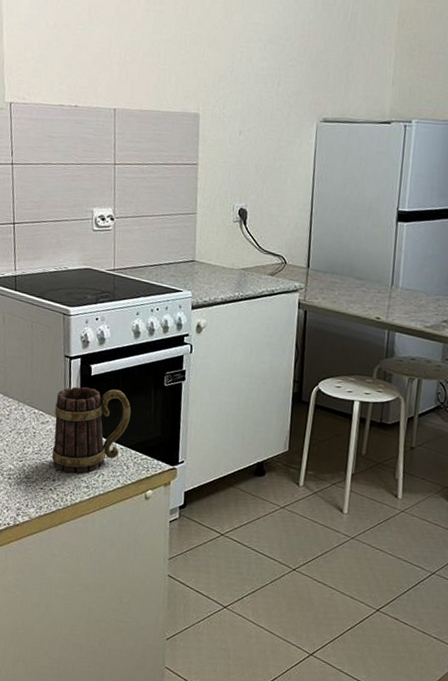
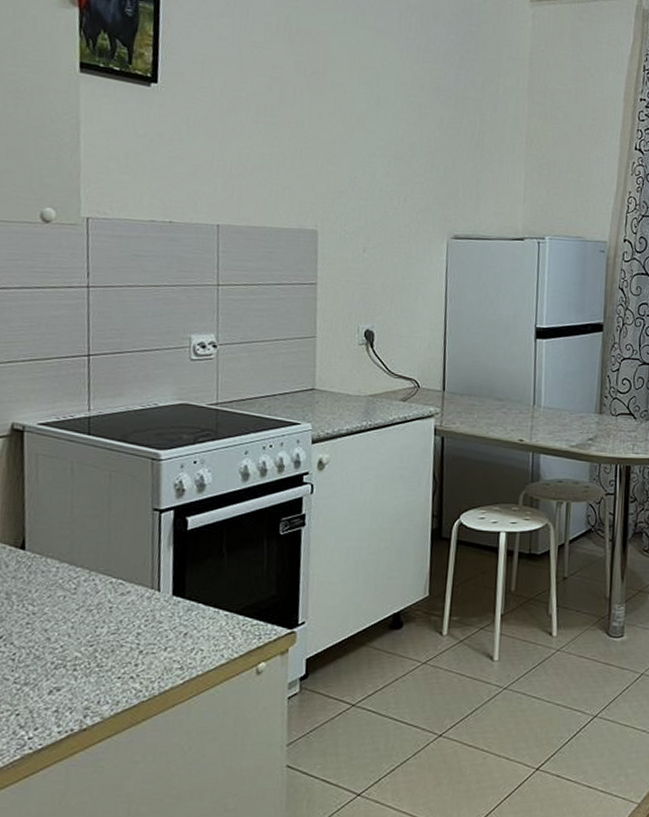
mug: present [51,386,131,473] -> none [133,544,239,652]

